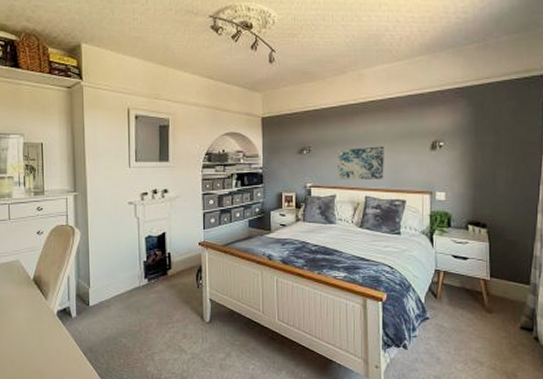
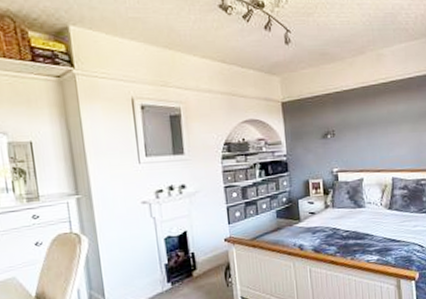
wall art: present [336,146,384,180] -> none [362,126,409,163]

